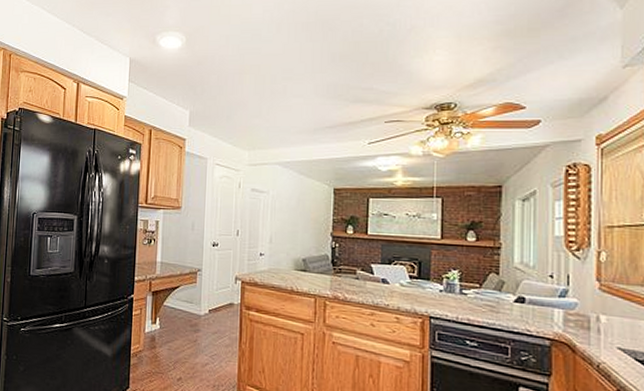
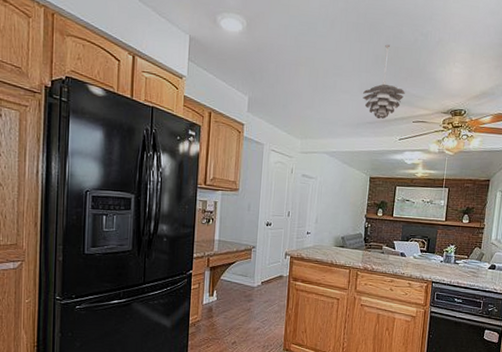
pendant light: none [319,40,372,121] -> present [363,44,405,119]

